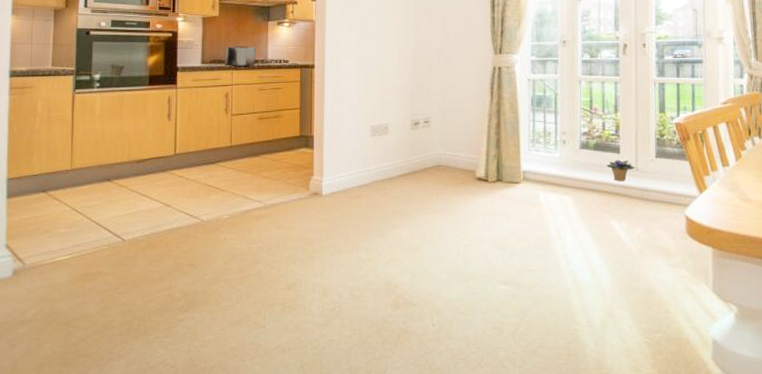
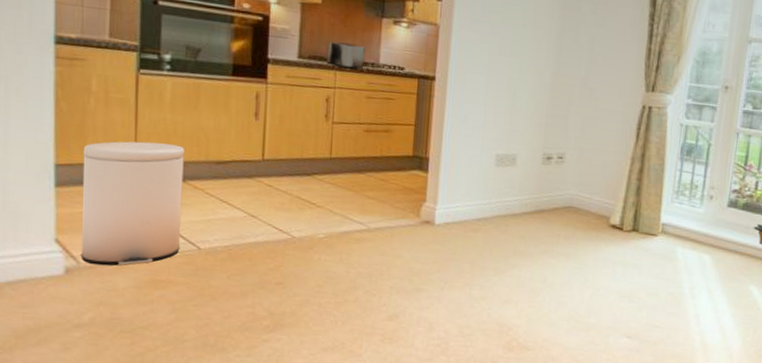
pedal bin: none [26,150,111,265] -> present [80,141,184,266]

